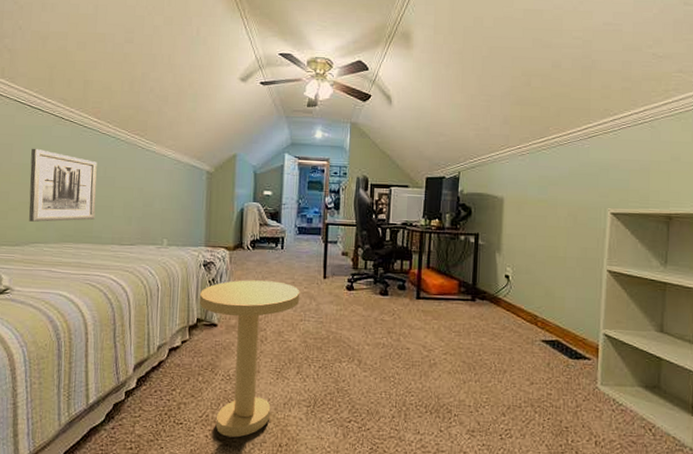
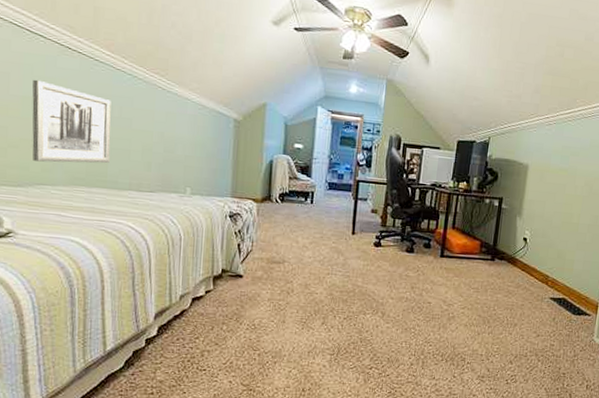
side table: present [199,280,300,438] -> none [224,233,328,383]

